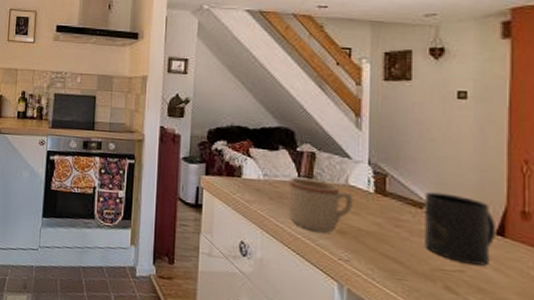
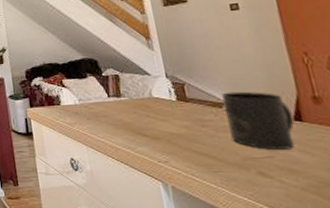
mug: present [287,177,353,233] -> none [101,96,161,141]

